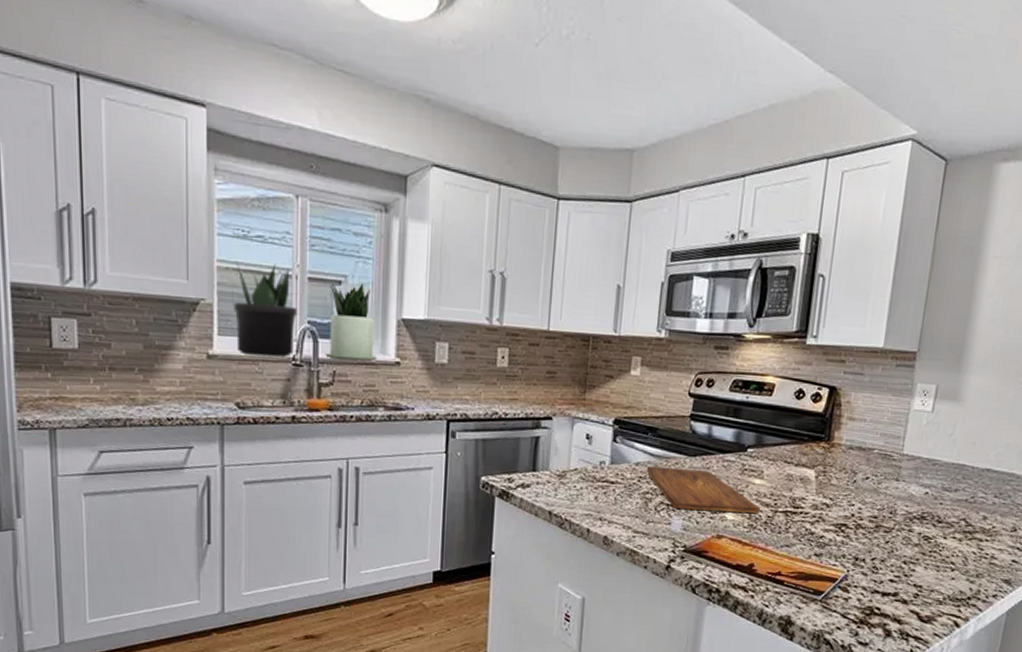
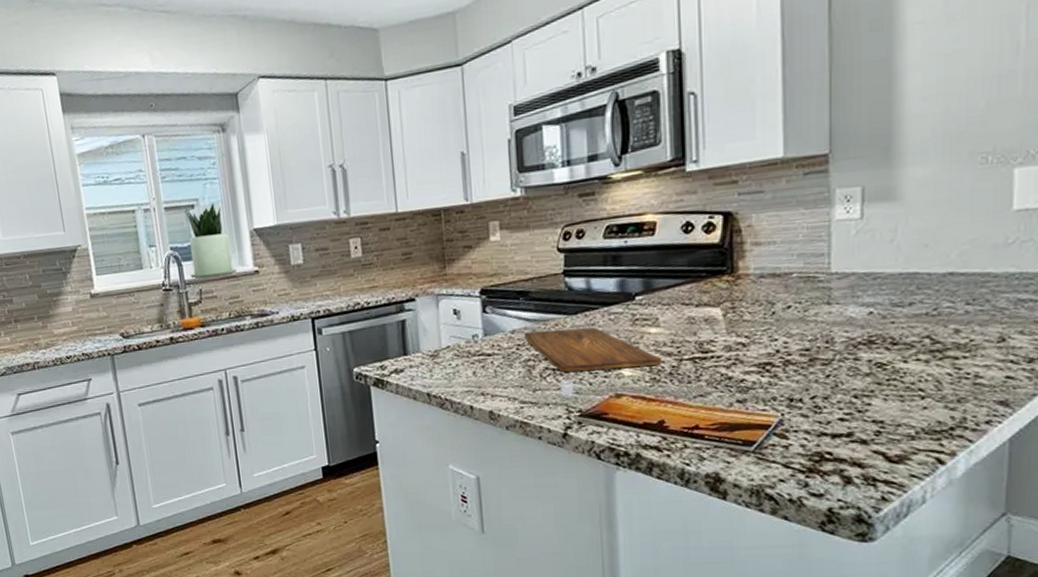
planter: present [233,261,297,358] -> none [102,201,163,289]

